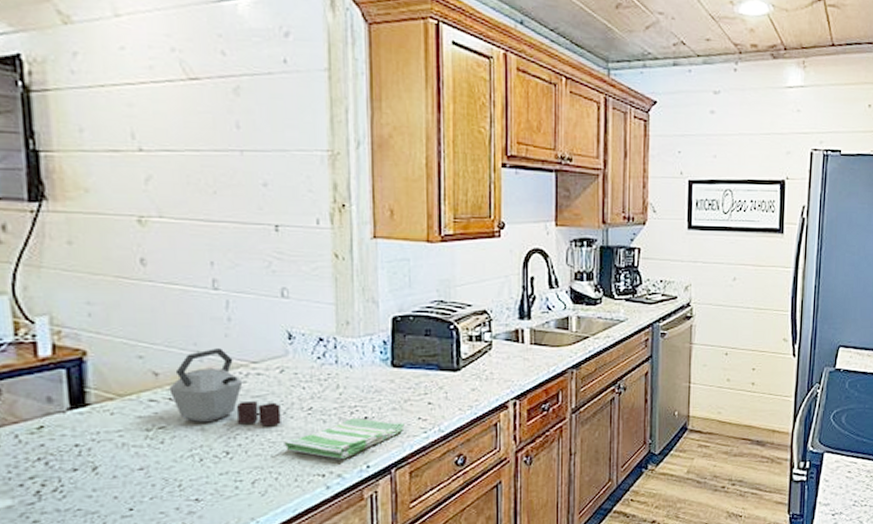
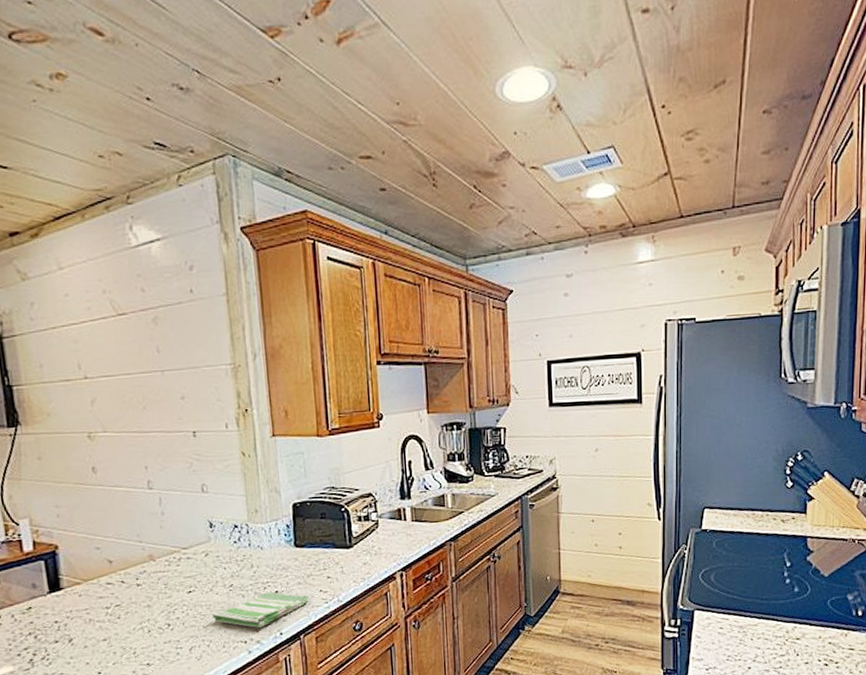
kettle: present [169,348,281,427] -> none [121,538,209,602]

